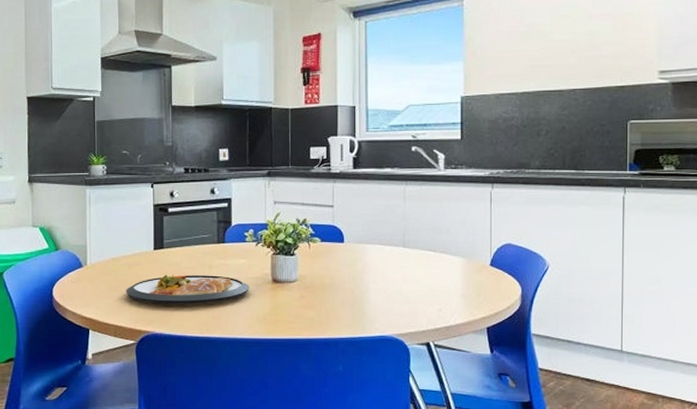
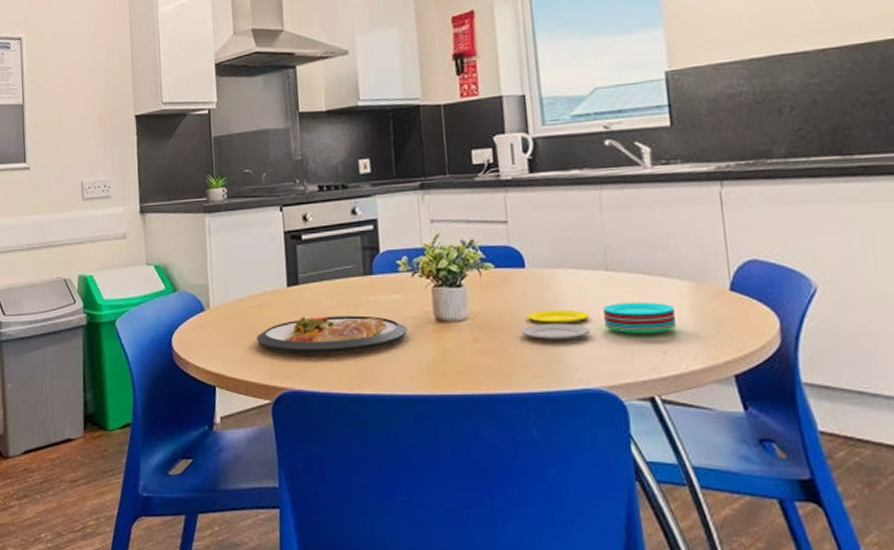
plate: none [337,272,450,299] -> present [521,302,676,341]

